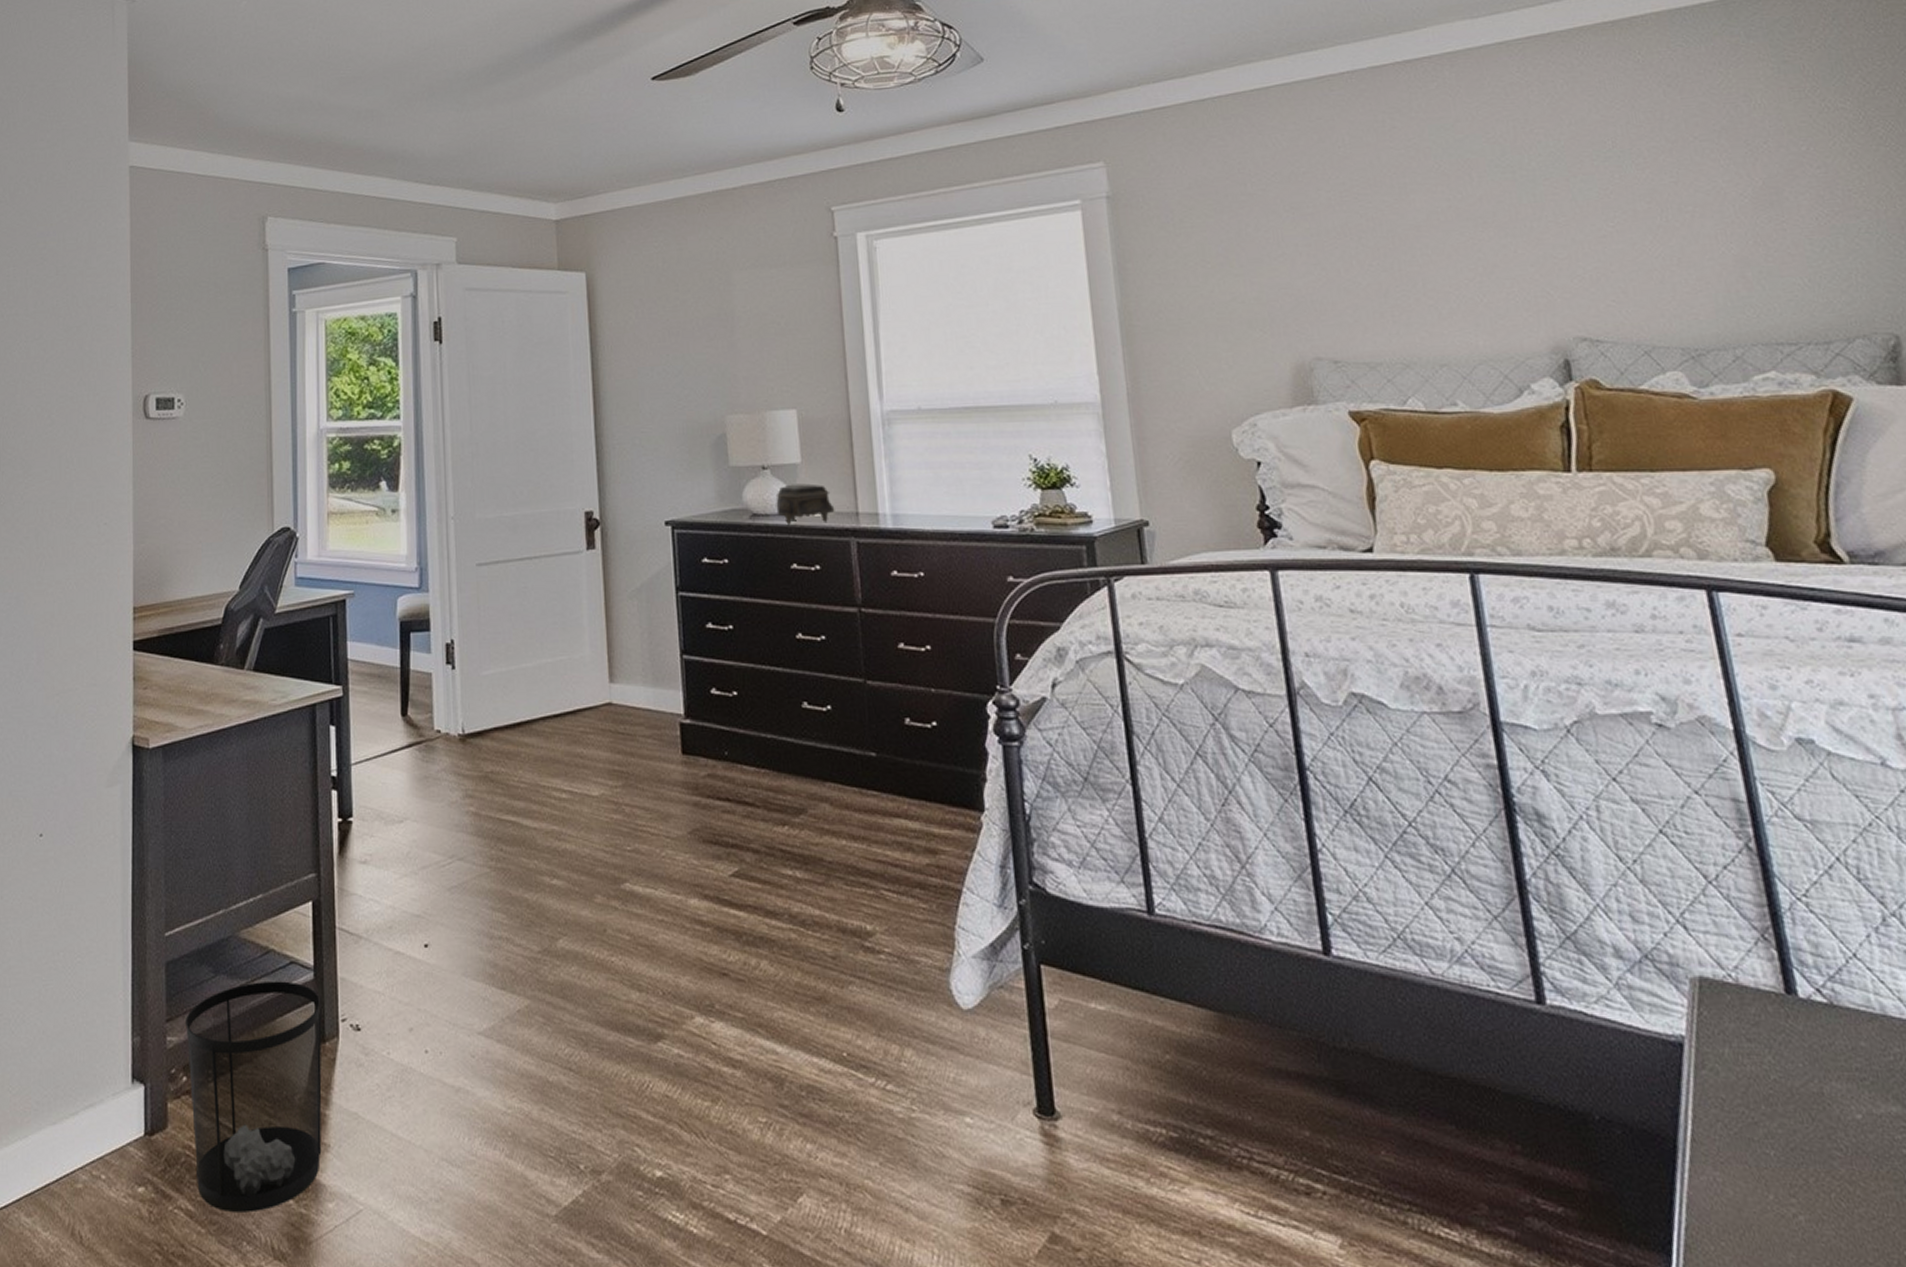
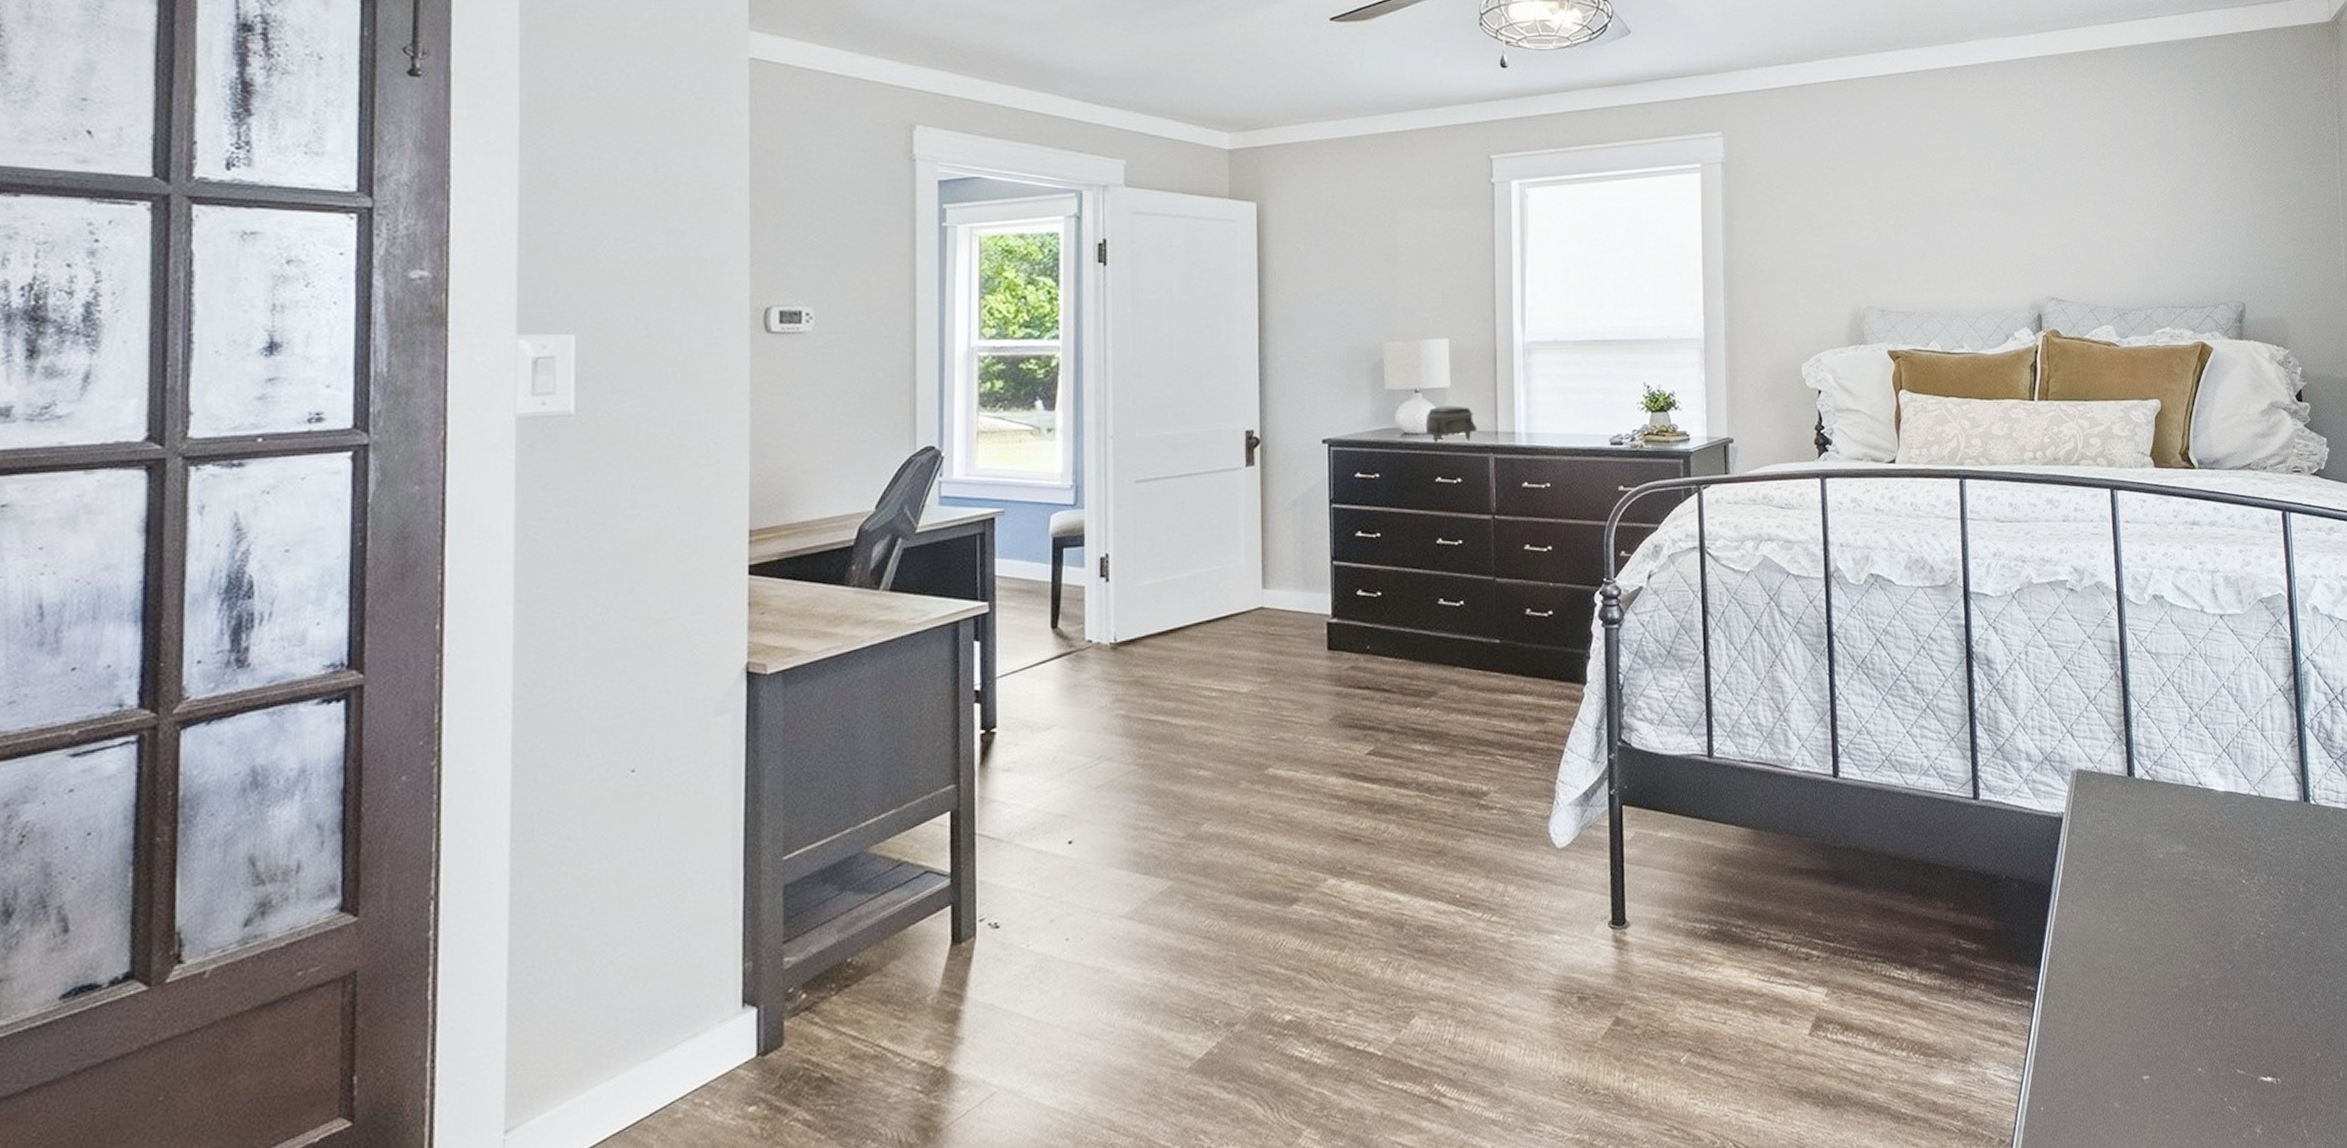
waste bin: present [186,981,322,1213] -> none [806,890,958,1116]

